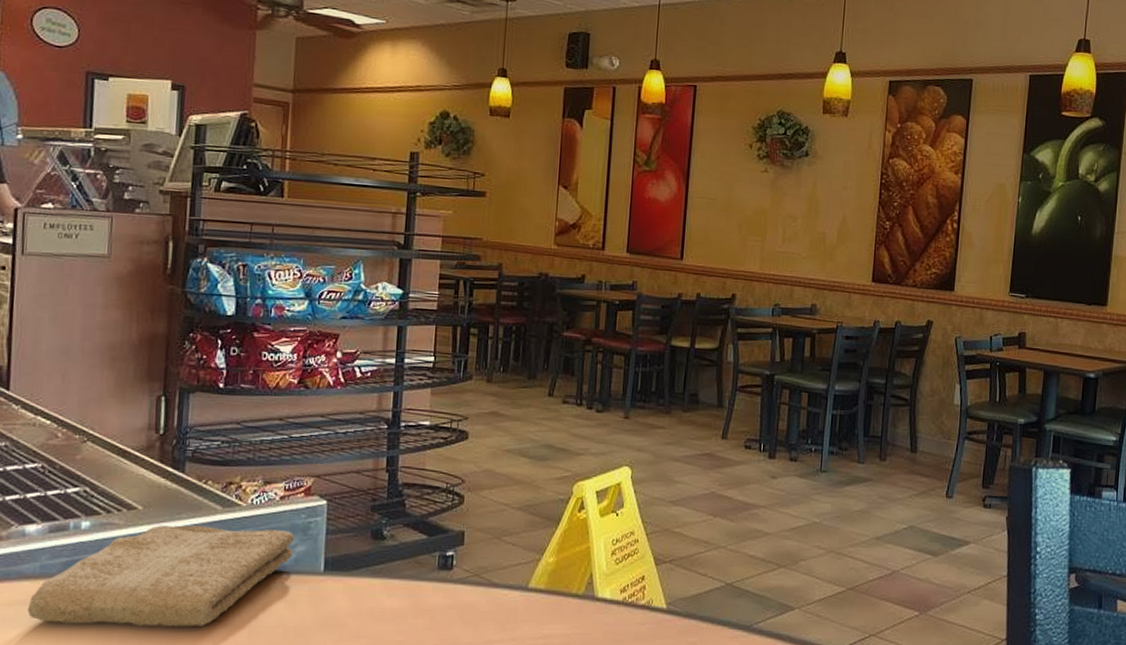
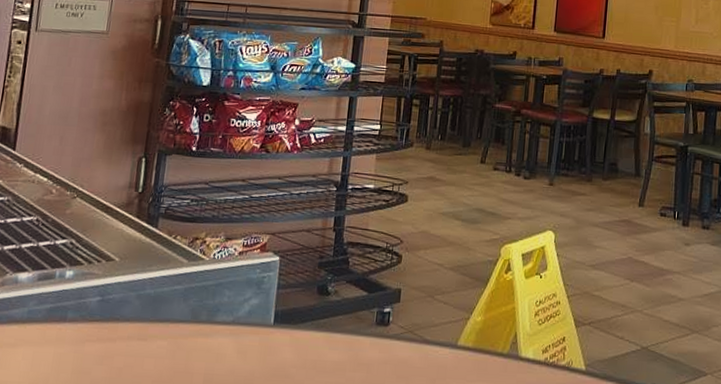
washcloth: present [27,525,295,627] -> none [13,276,250,373]

